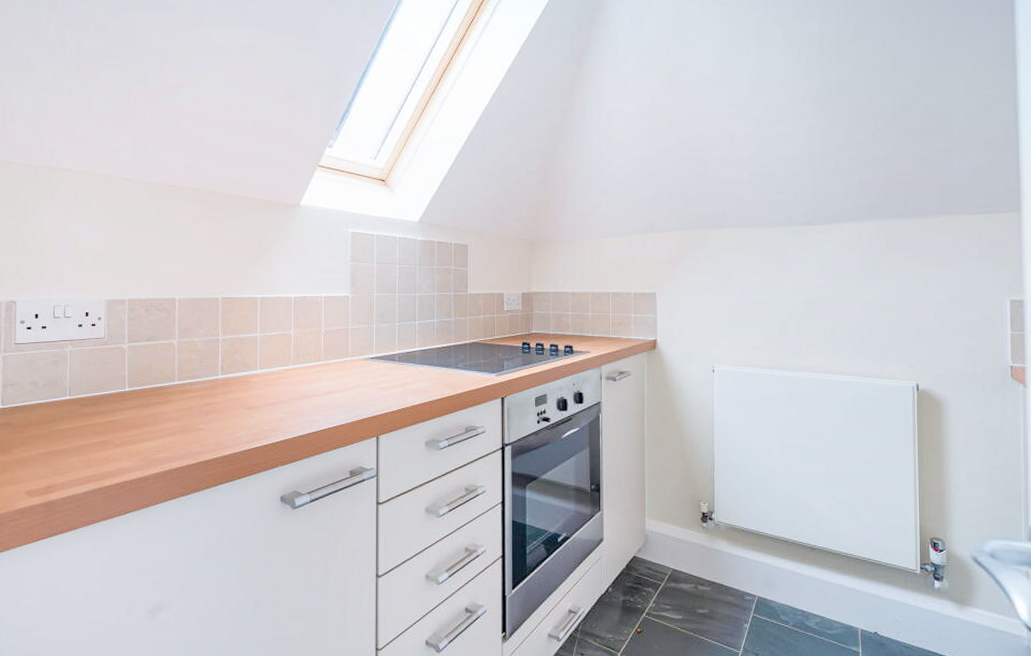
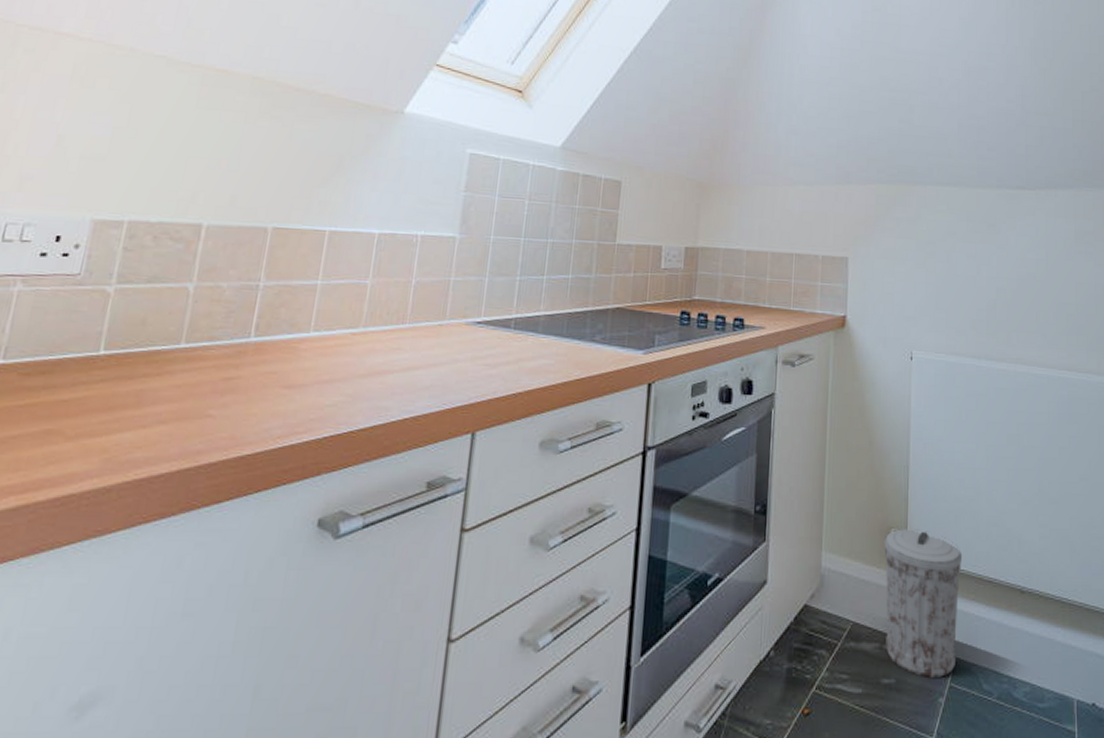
trash can: none [695,502,761,610] -> present [884,529,962,678]

